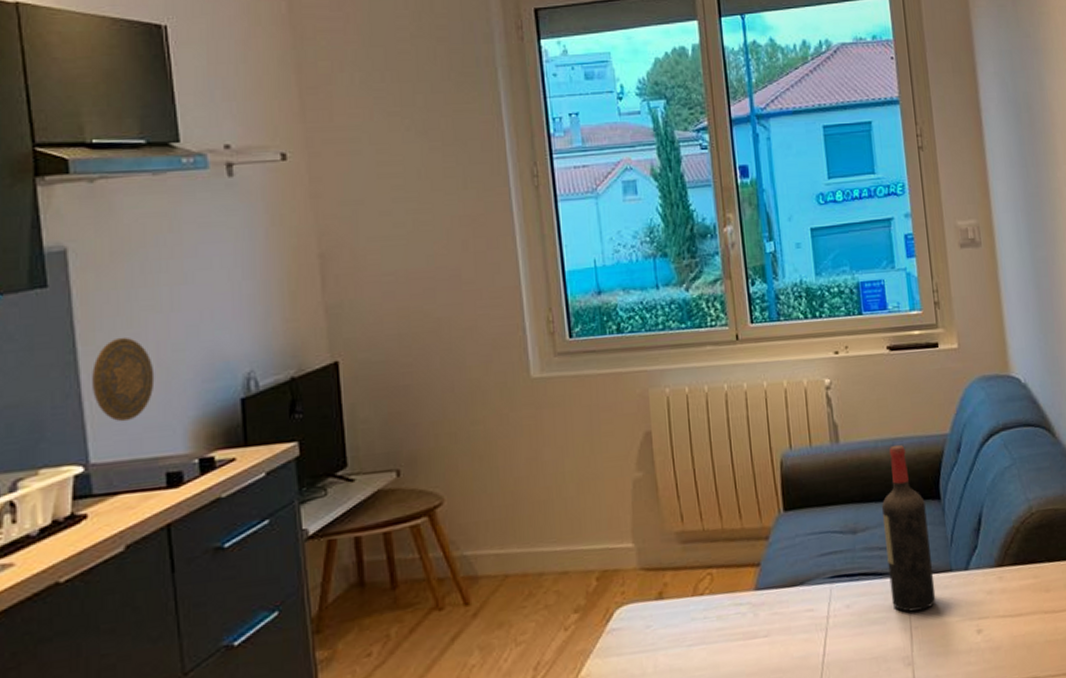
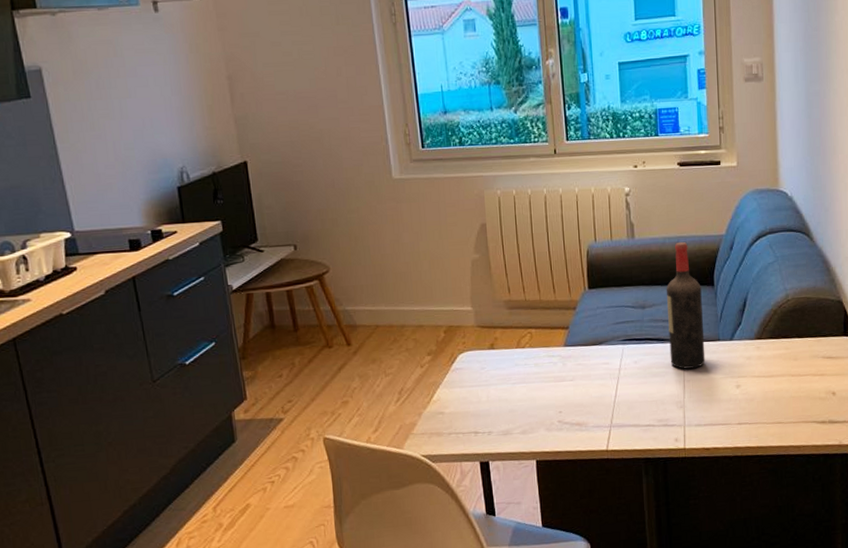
decorative plate: present [92,337,155,422] -> none [69,137,115,201]

